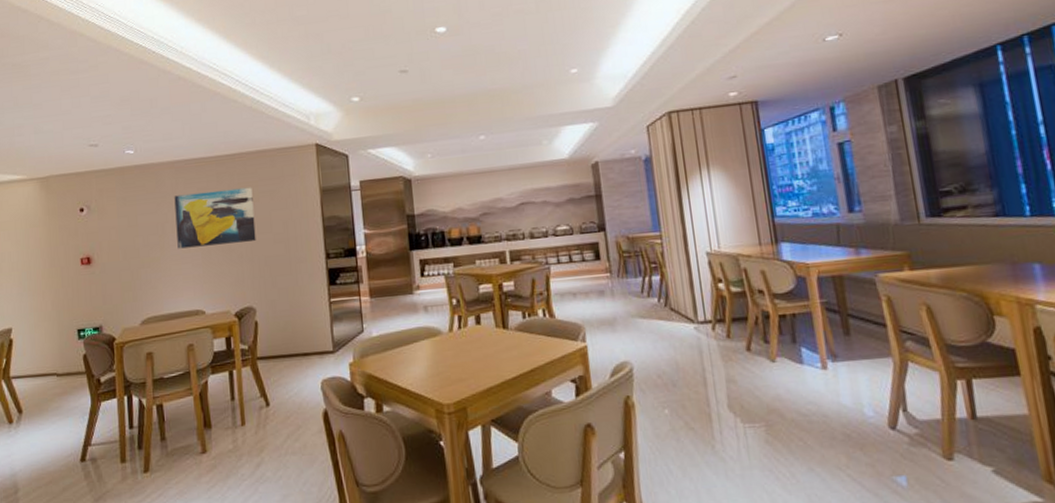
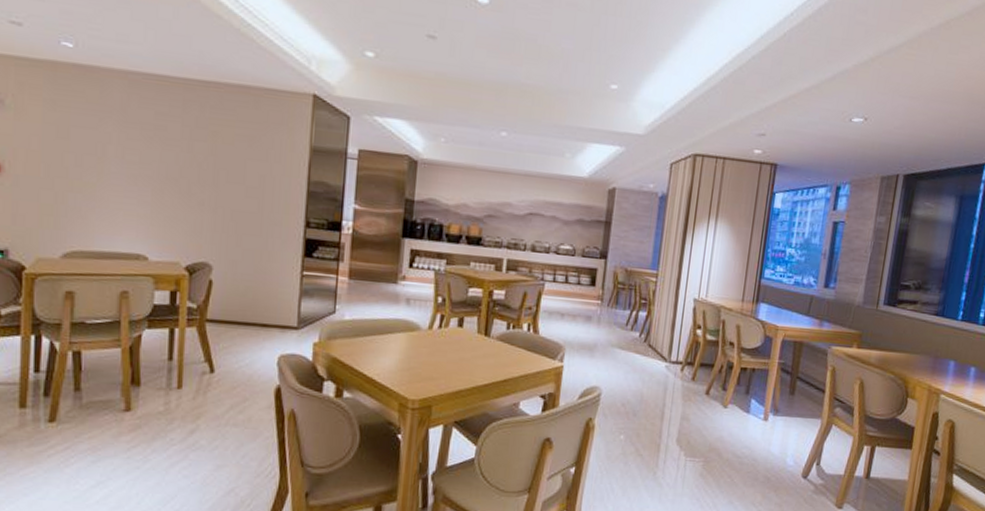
wall art: present [174,187,256,249] -> none [121,113,227,190]

